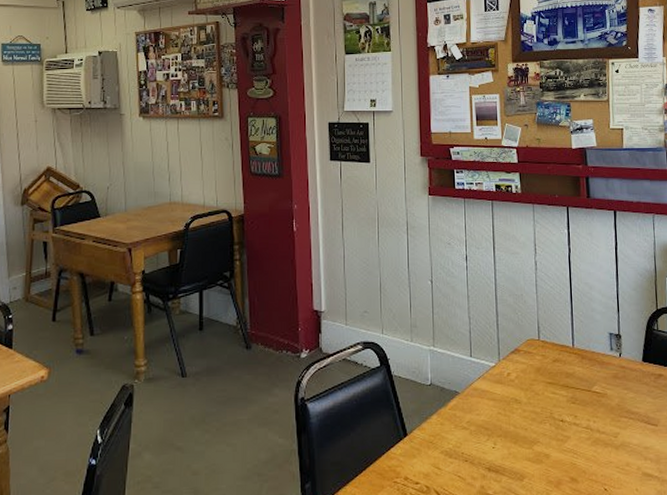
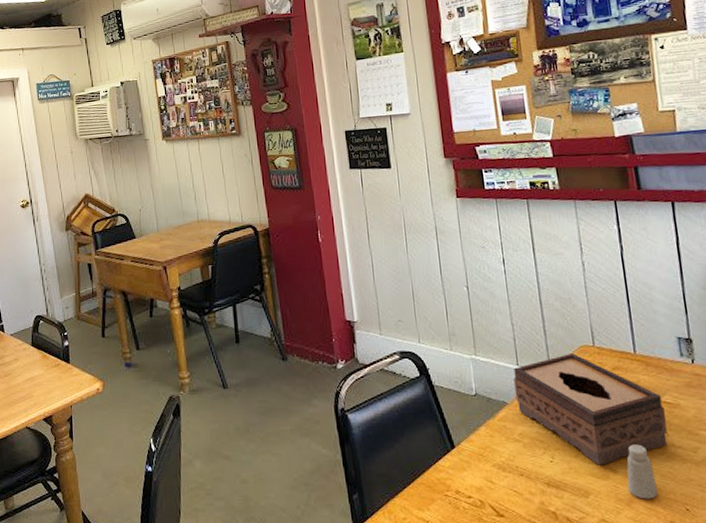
tissue box: none [466,346,595,451] -> present [513,353,668,466]
saltshaker: none [558,430,583,481] -> present [626,444,658,499]

